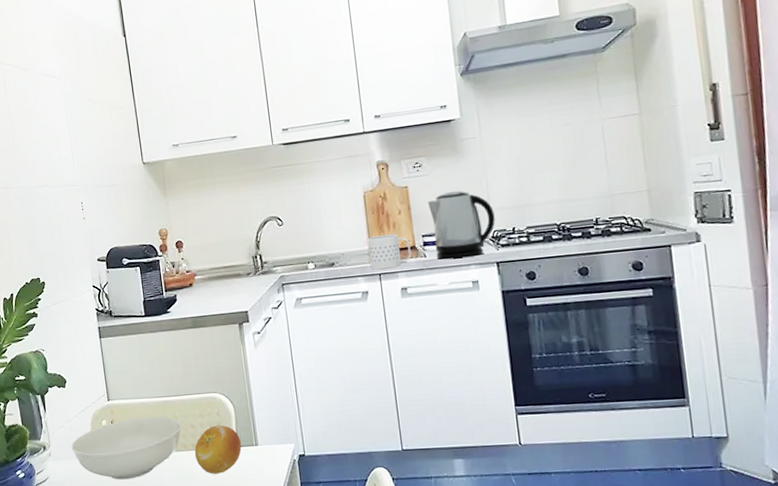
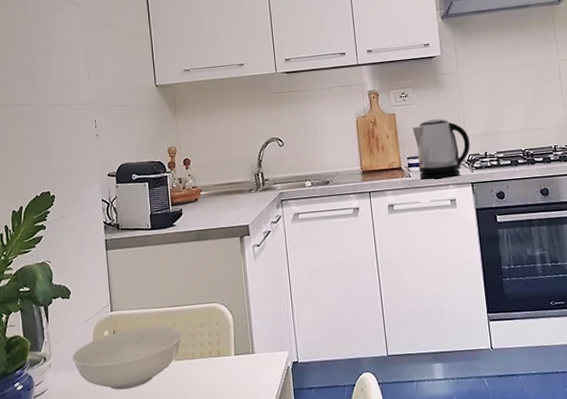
fruit: present [194,425,242,474] -> none [194,334,239,382]
mug: present [366,234,412,270] -> none [358,156,398,188]

